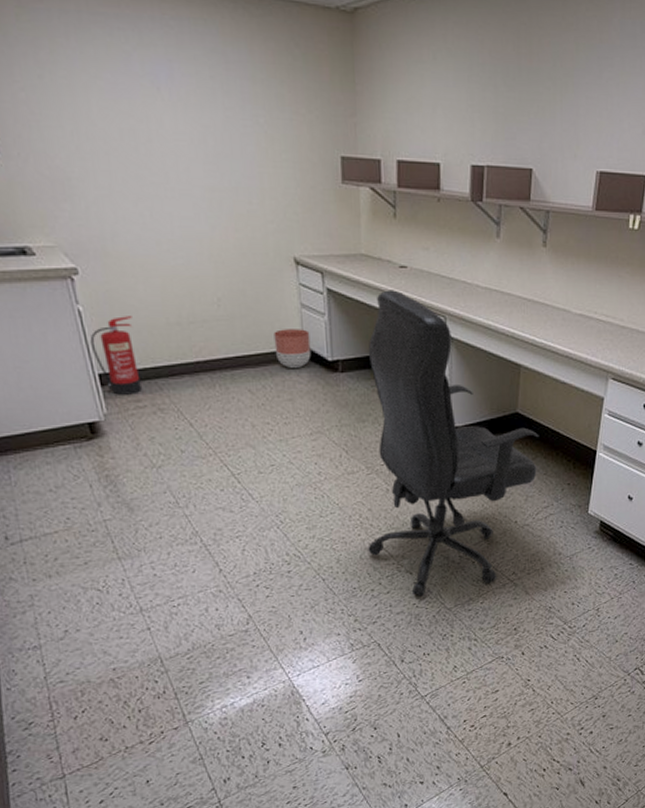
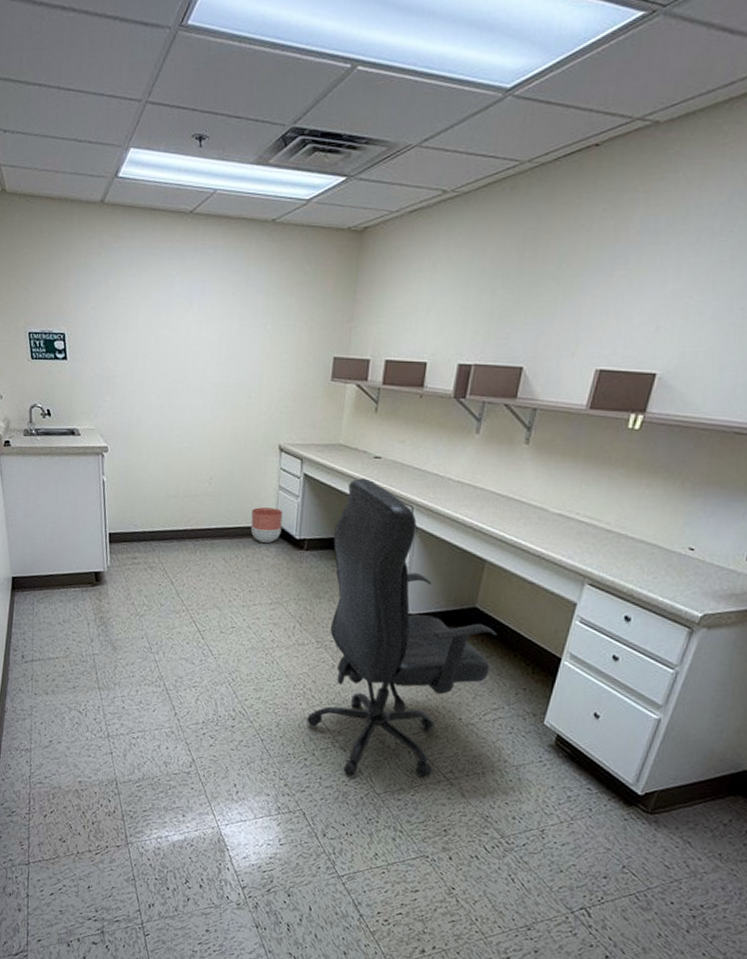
fire extinguisher: present [90,316,142,395] -> none [107,487,141,552]

